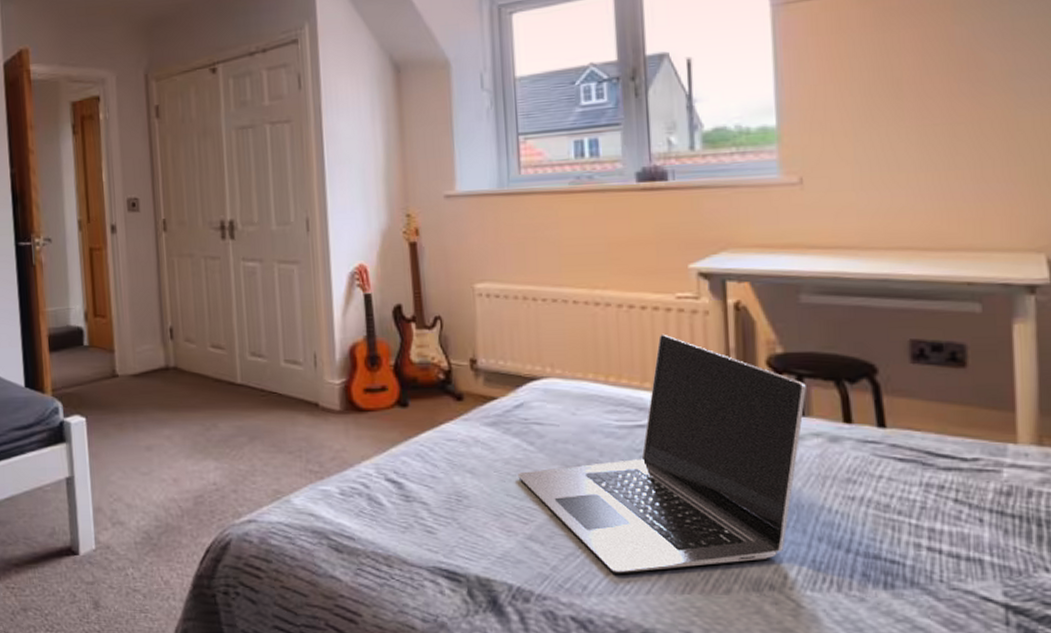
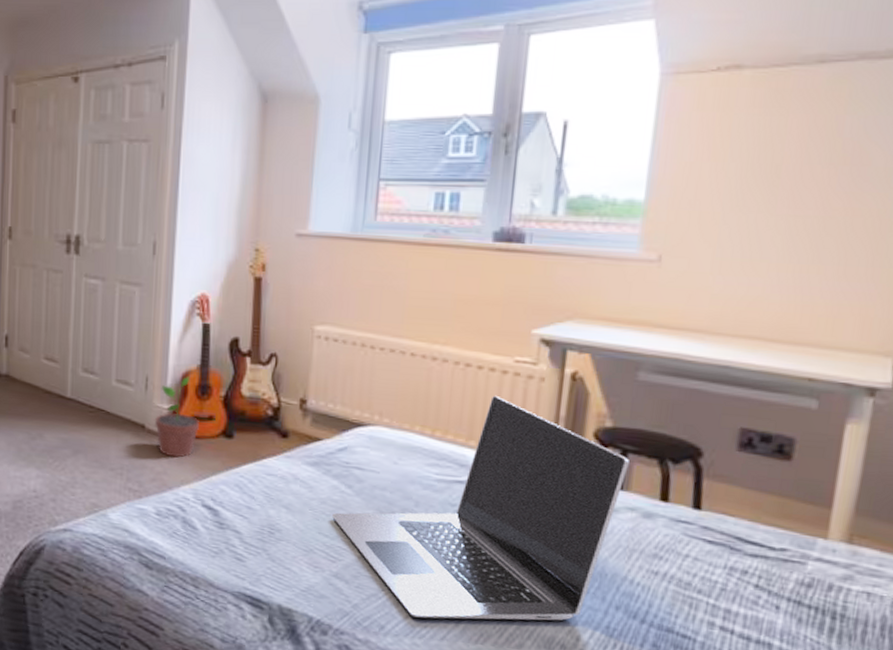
potted plant: none [327,349,373,433] -> present [154,377,199,458]

